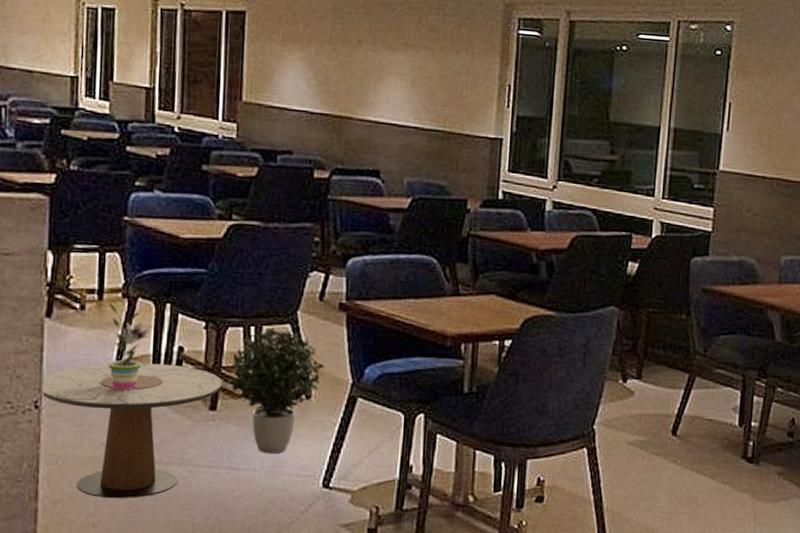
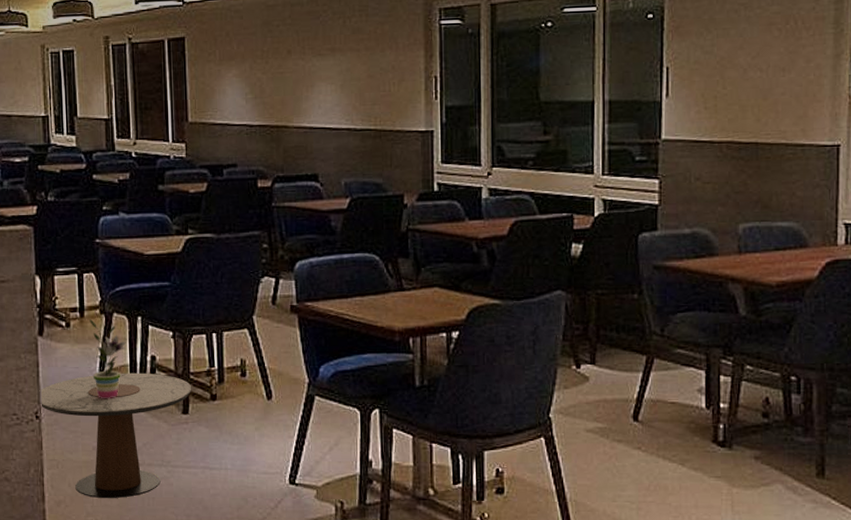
potted plant: present [228,327,325,454] -> none [197,333,283,454]

